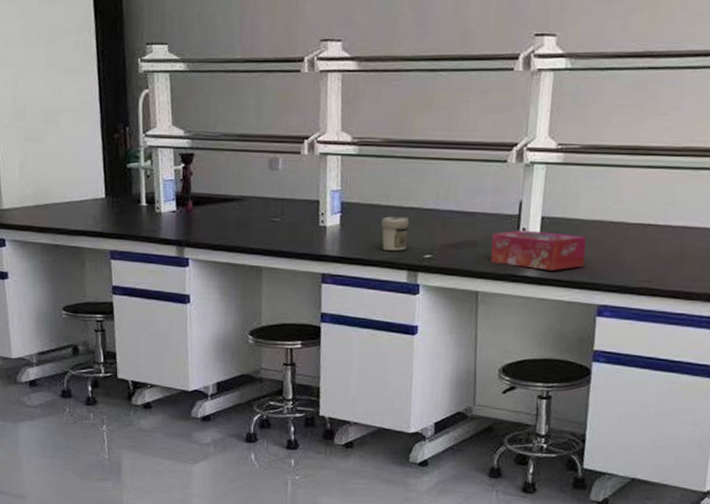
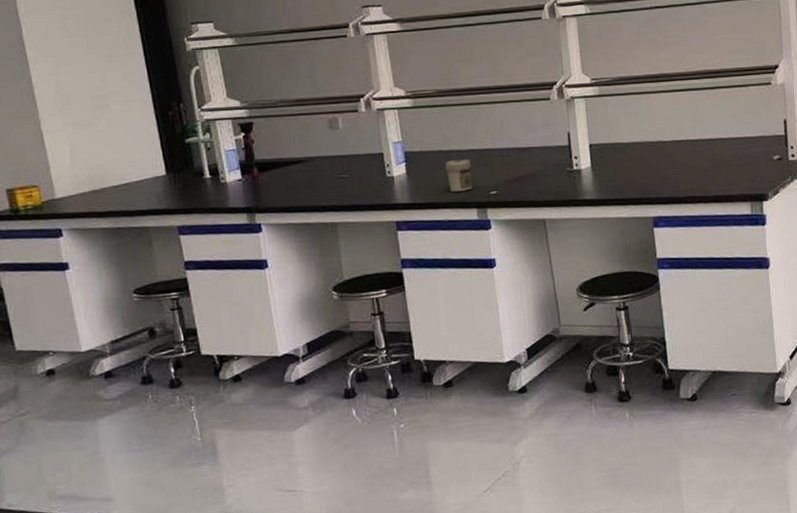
tissue box: present [490,230,587,271] -> none [548,157,634,192]

